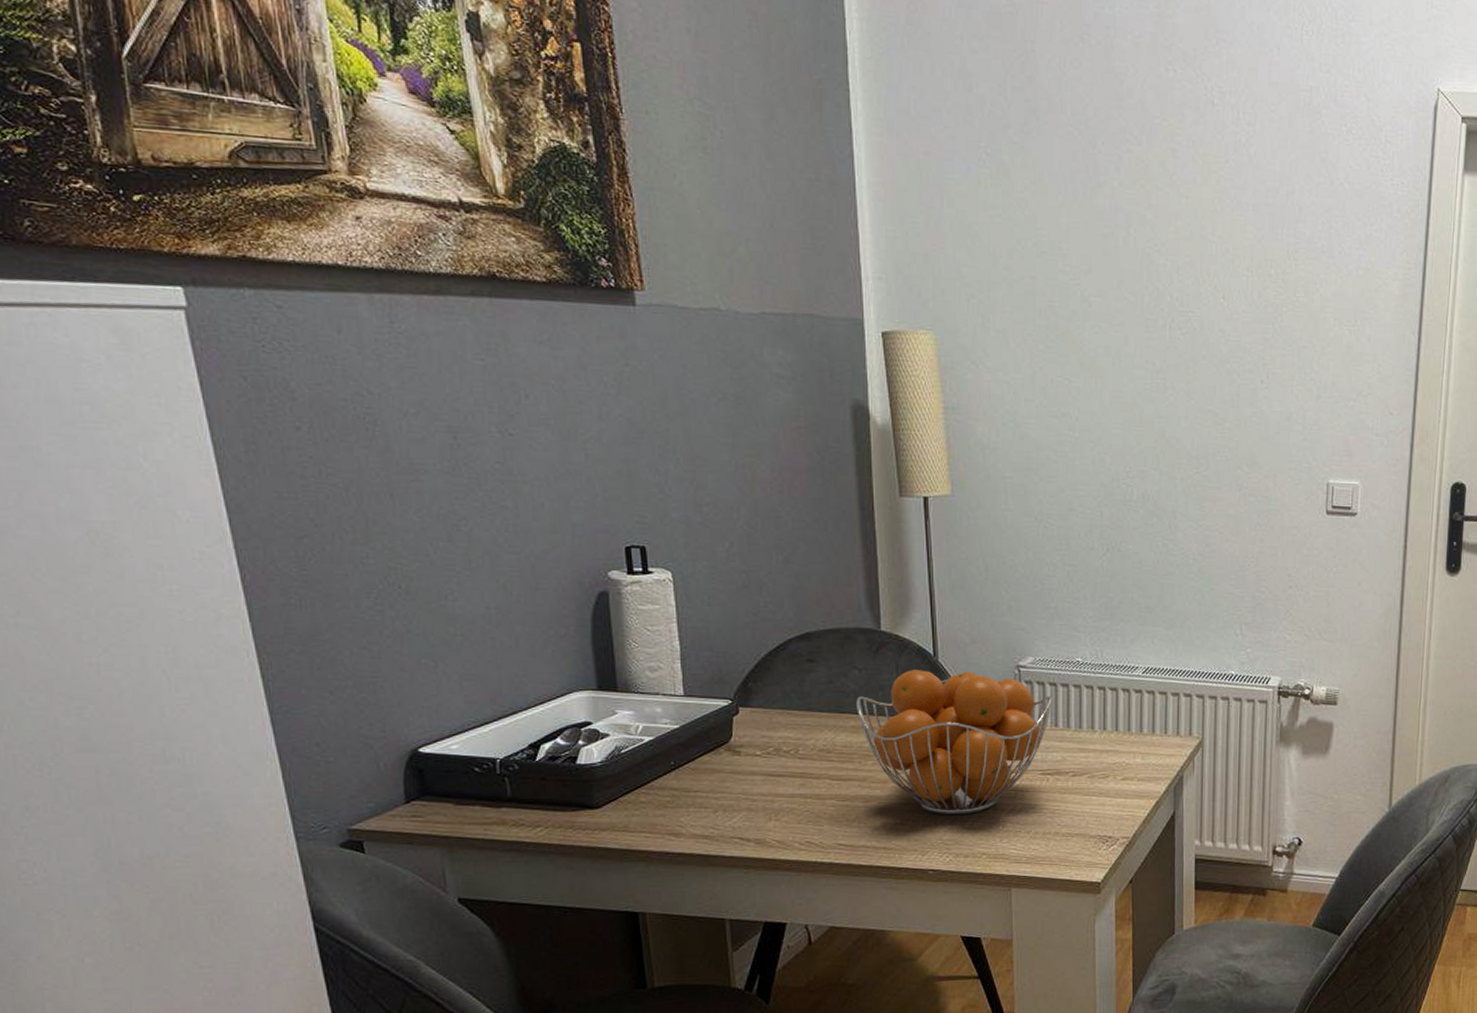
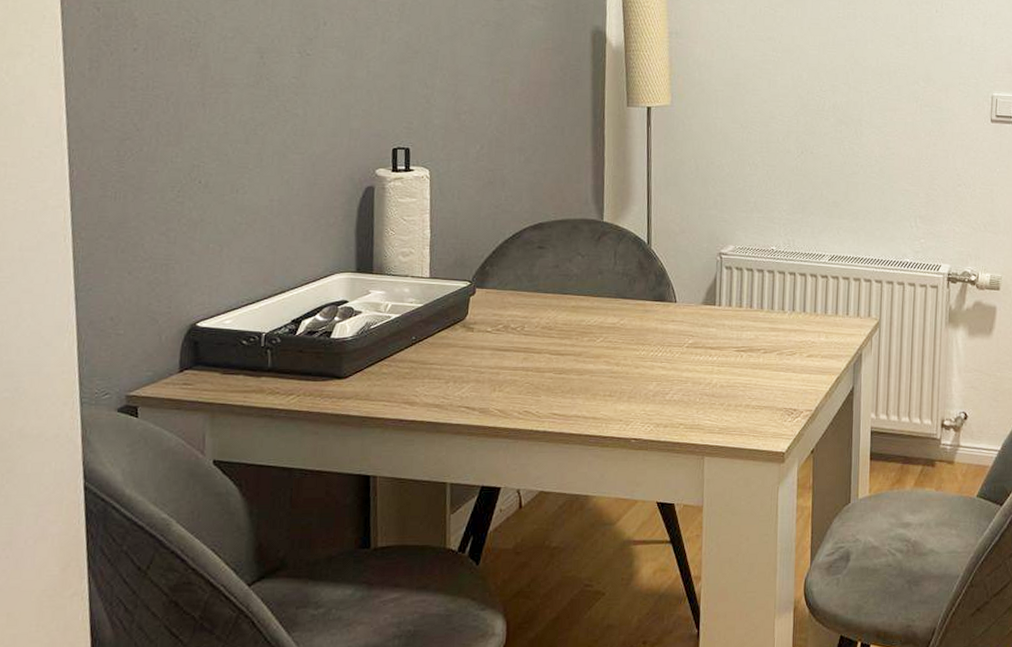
fruit basket: present [856,670,1052,815] -> none [577,256,749,388]

